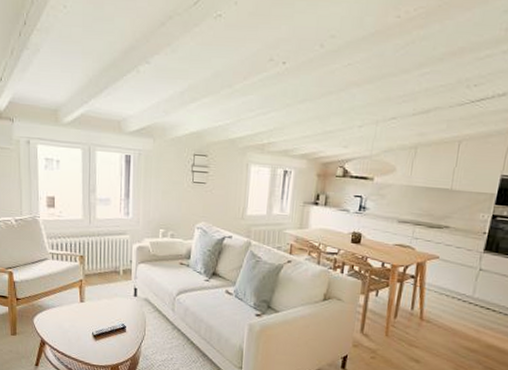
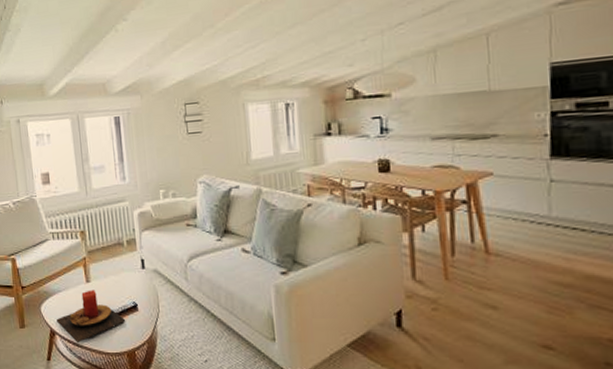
candle: none [48,309,114,353] -> present [57,290,126,342]

